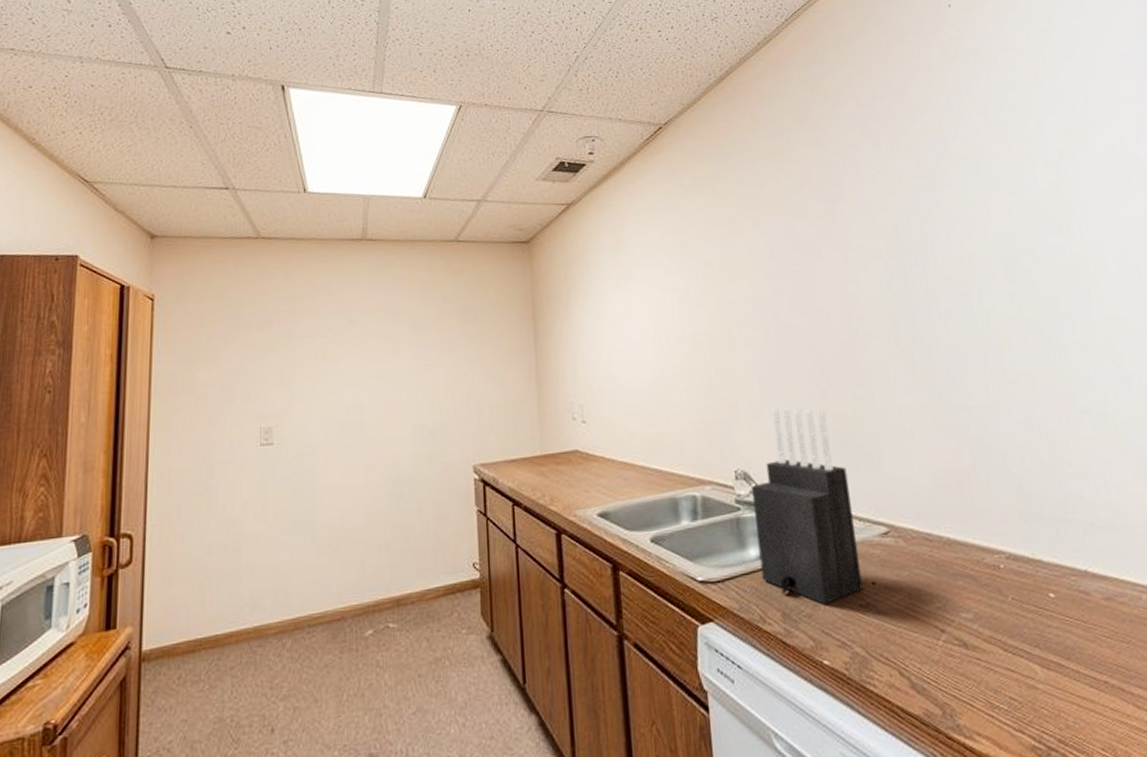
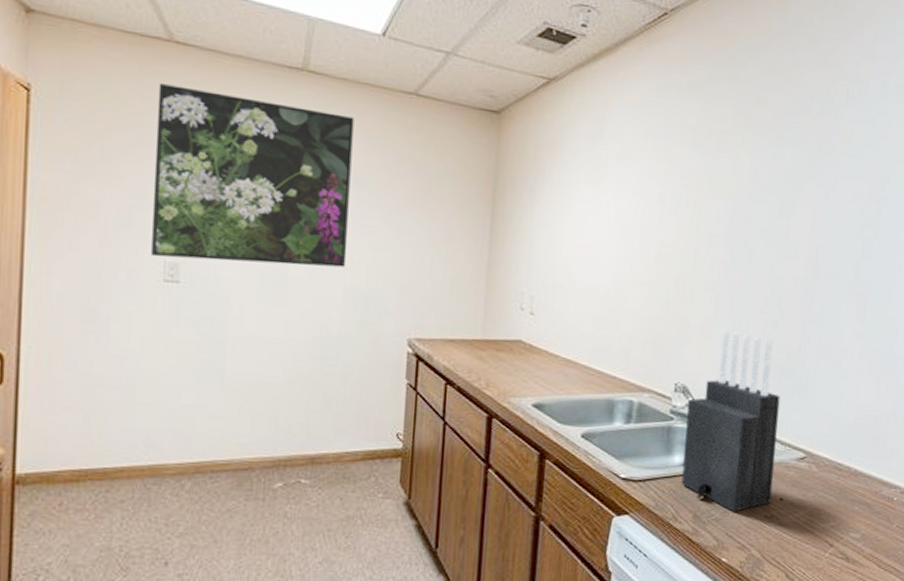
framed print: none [248,270,412,425] -> present [150,83,354,268]

